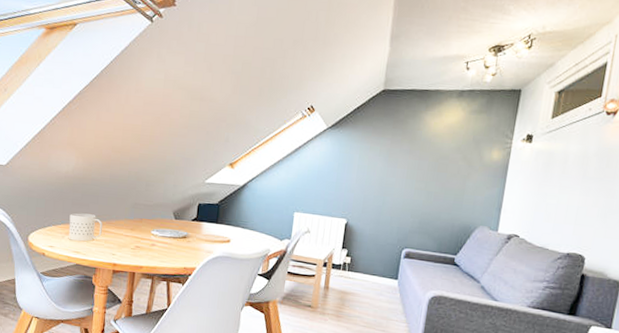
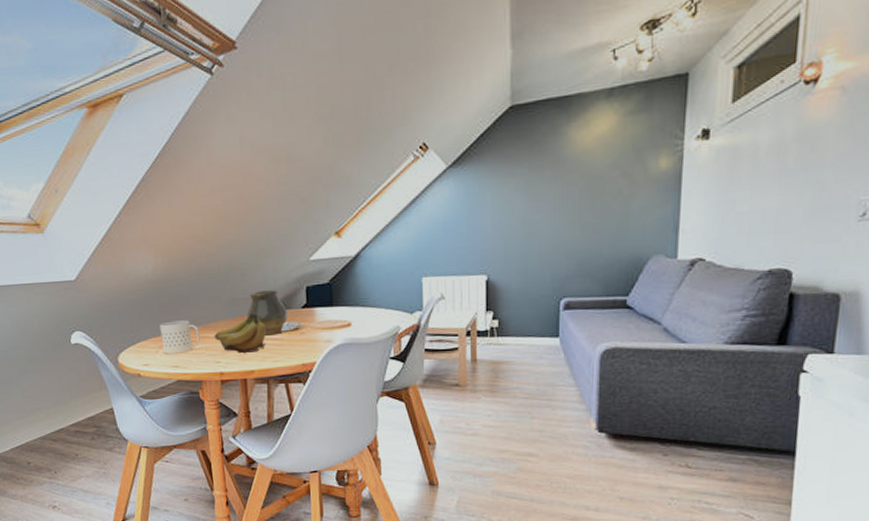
fruit: none [114,217,160,251] -> present [214,312,267,353]
vase: none [145,200,180,240] -> present [246,289,289,336]

